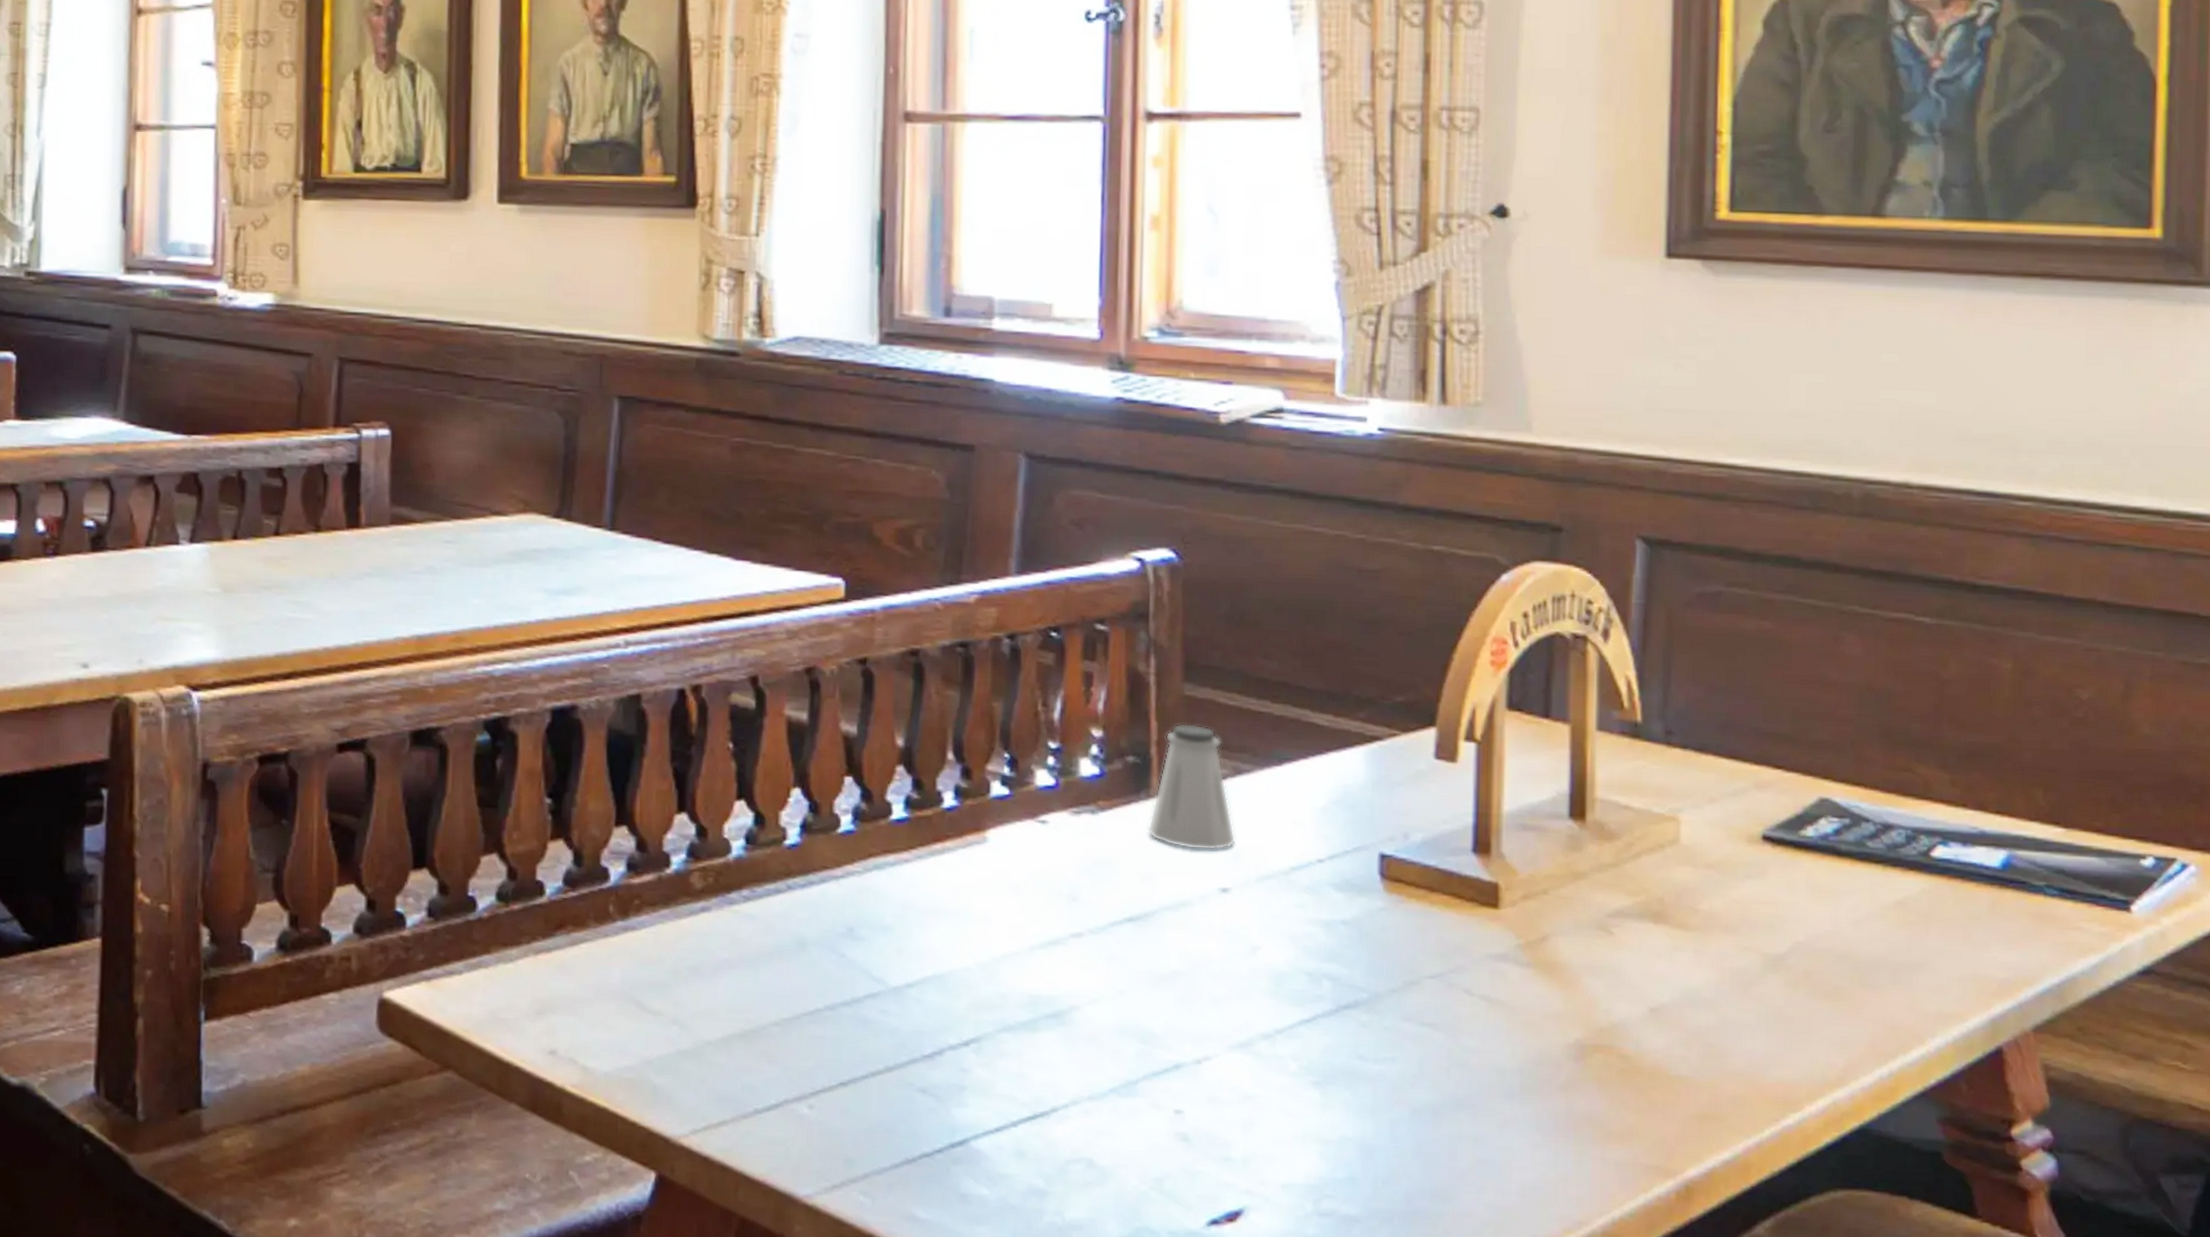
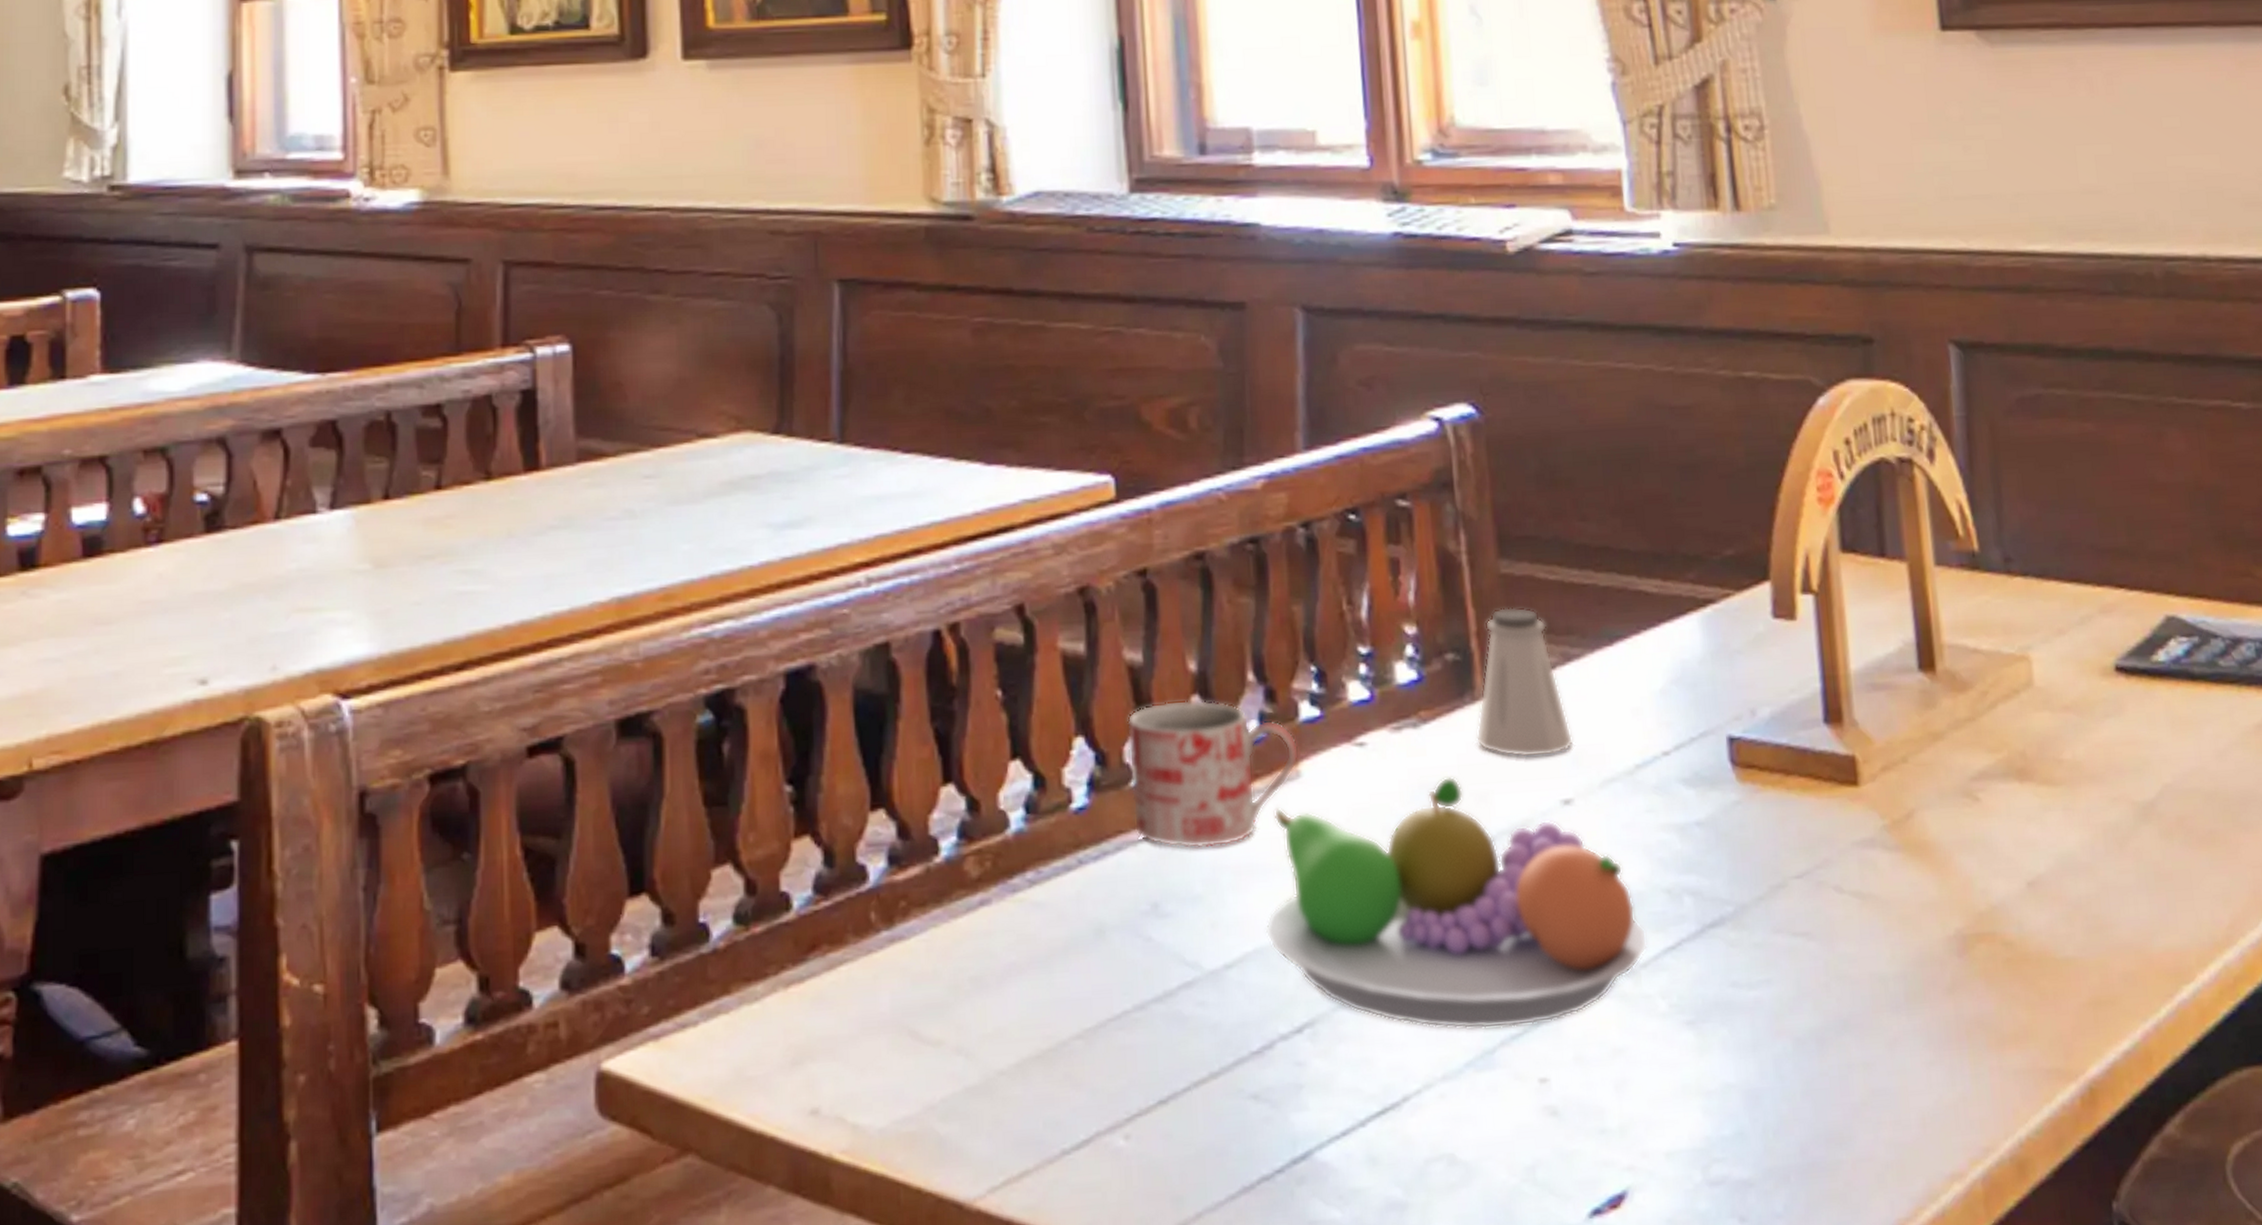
mug: none [837,767,988,890] -> present [1127,699,1299,849]
fruit bowl: none [944,857,1285,1067] -> present [1265,776,1648,1030]

